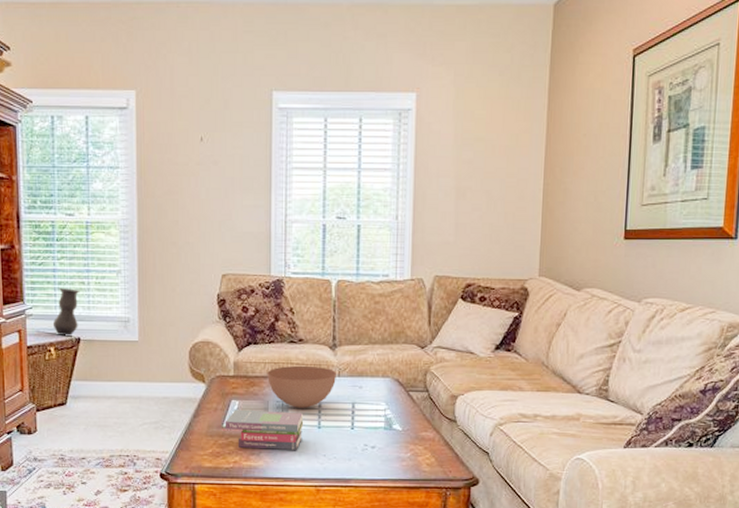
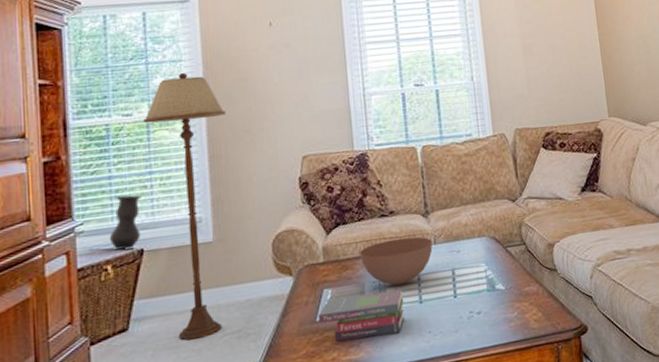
floor lamp: none [83,179,155,422] -> present [143,72,225,341]

